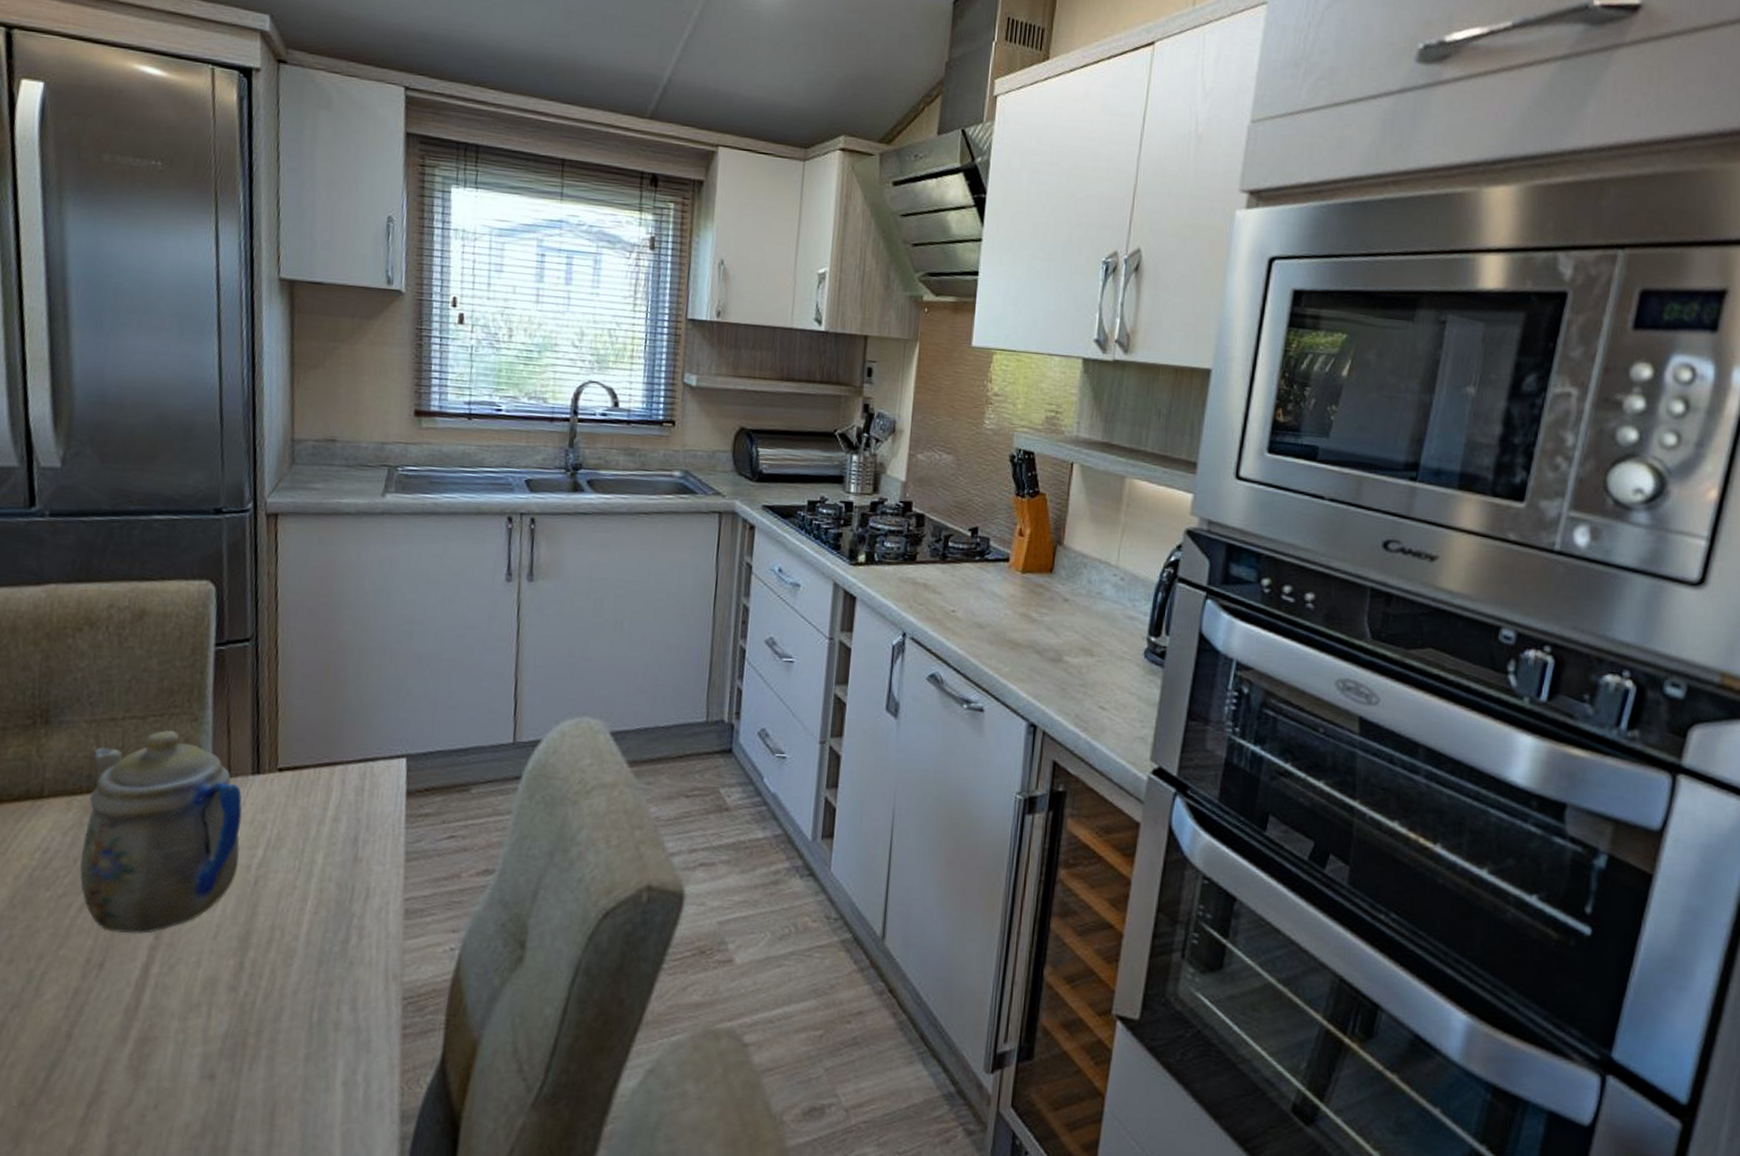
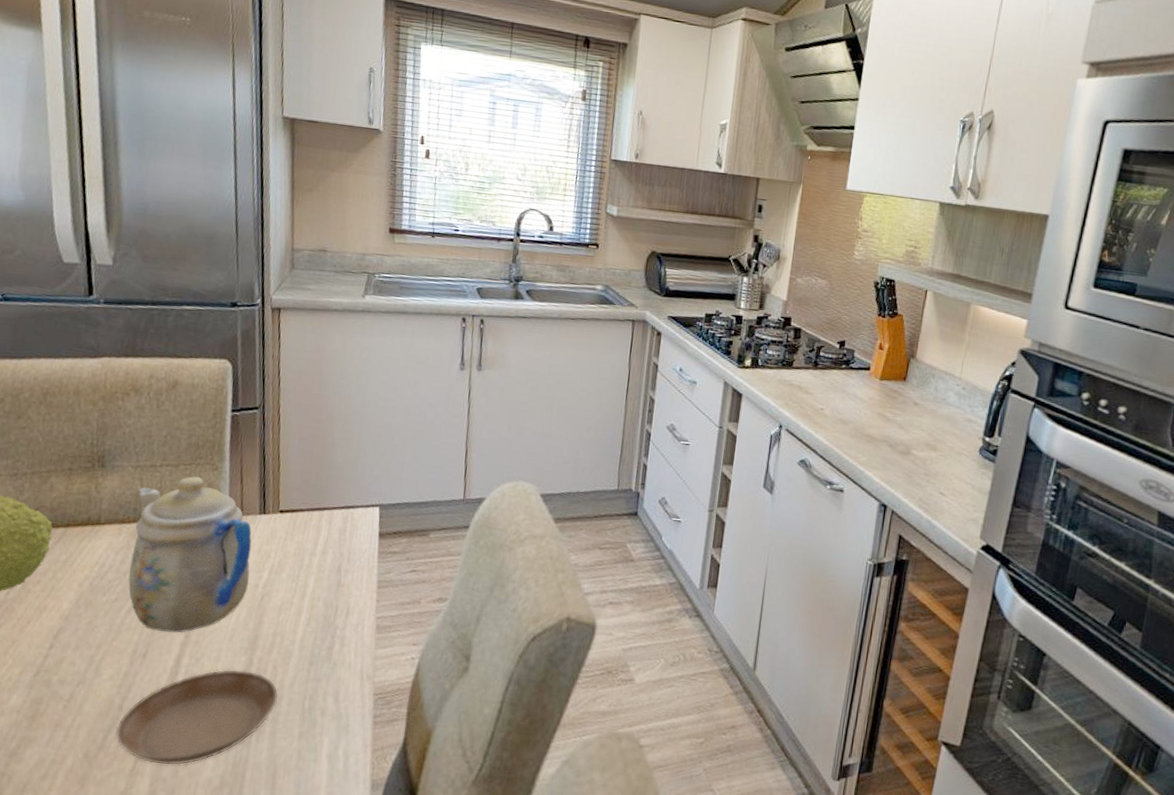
saucer: none [61,976,278,1109] -> present [115,669,279,766]

